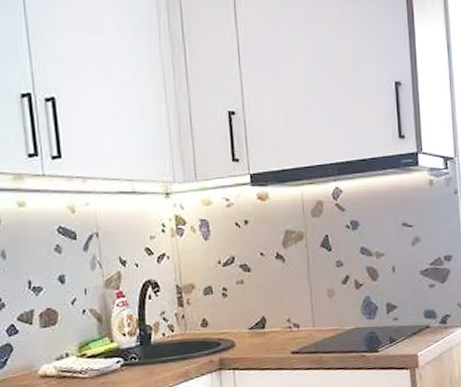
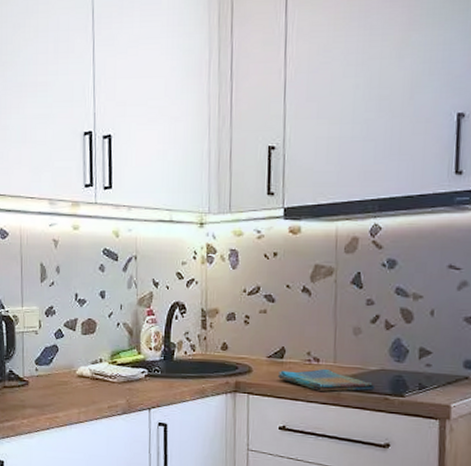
dish towel: none [261,333,353,357] -> present [277,368,376,392]

